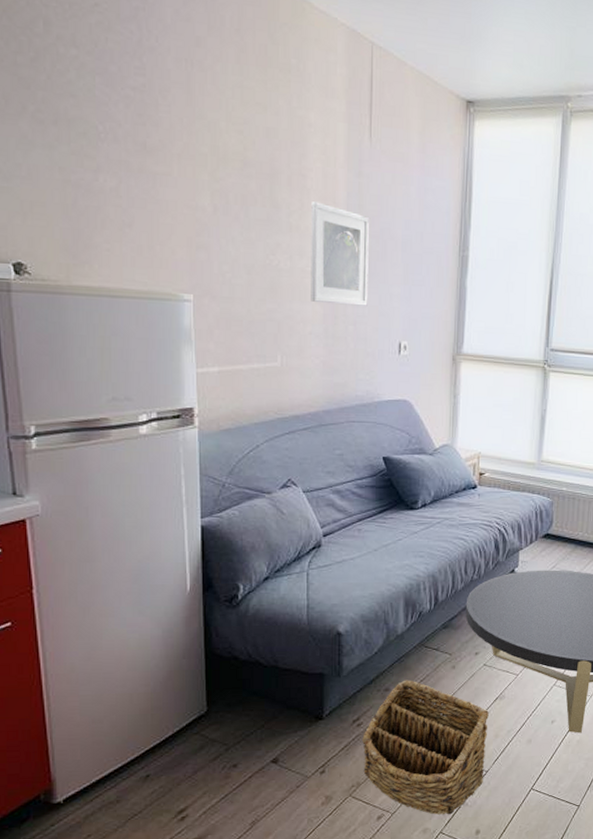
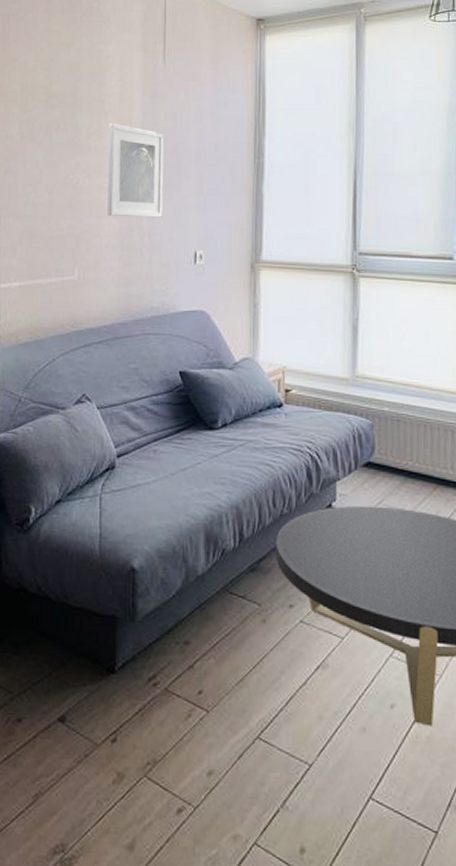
basket: present [362,680,489,815] -> none [159,632,309,820]

